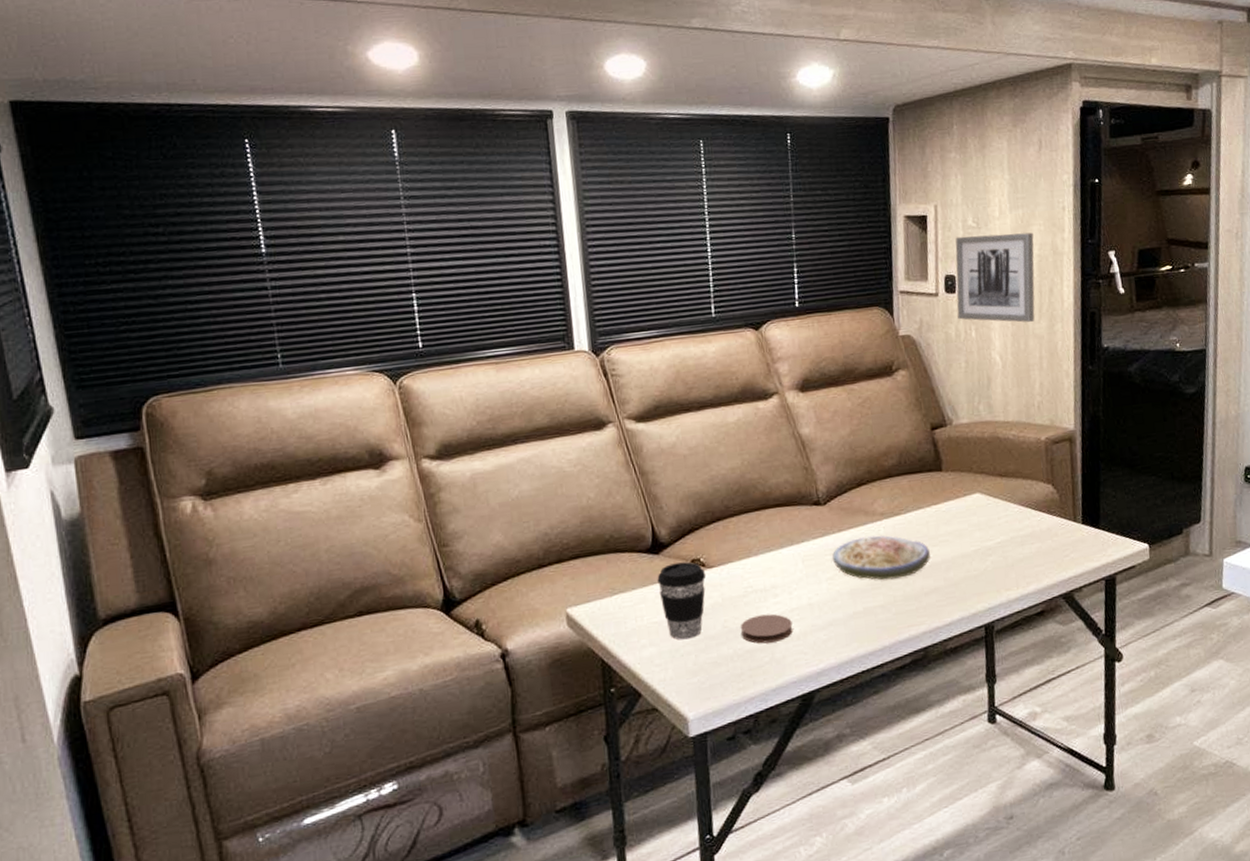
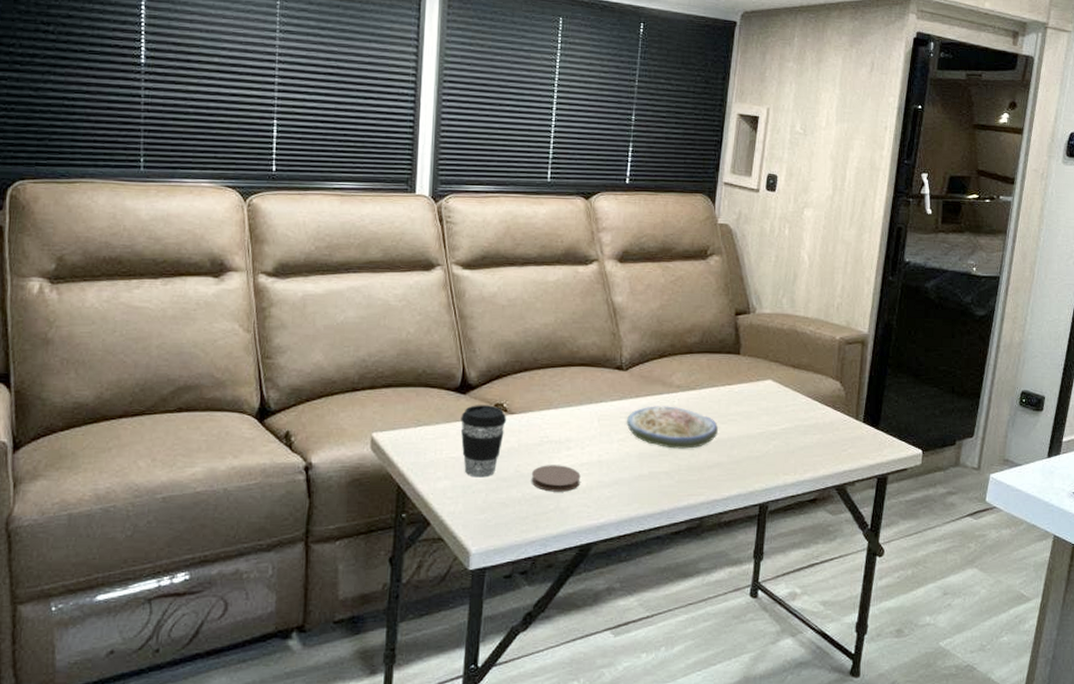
wall art: present [955,232,1035,323] -> none [774,140,855,228]

